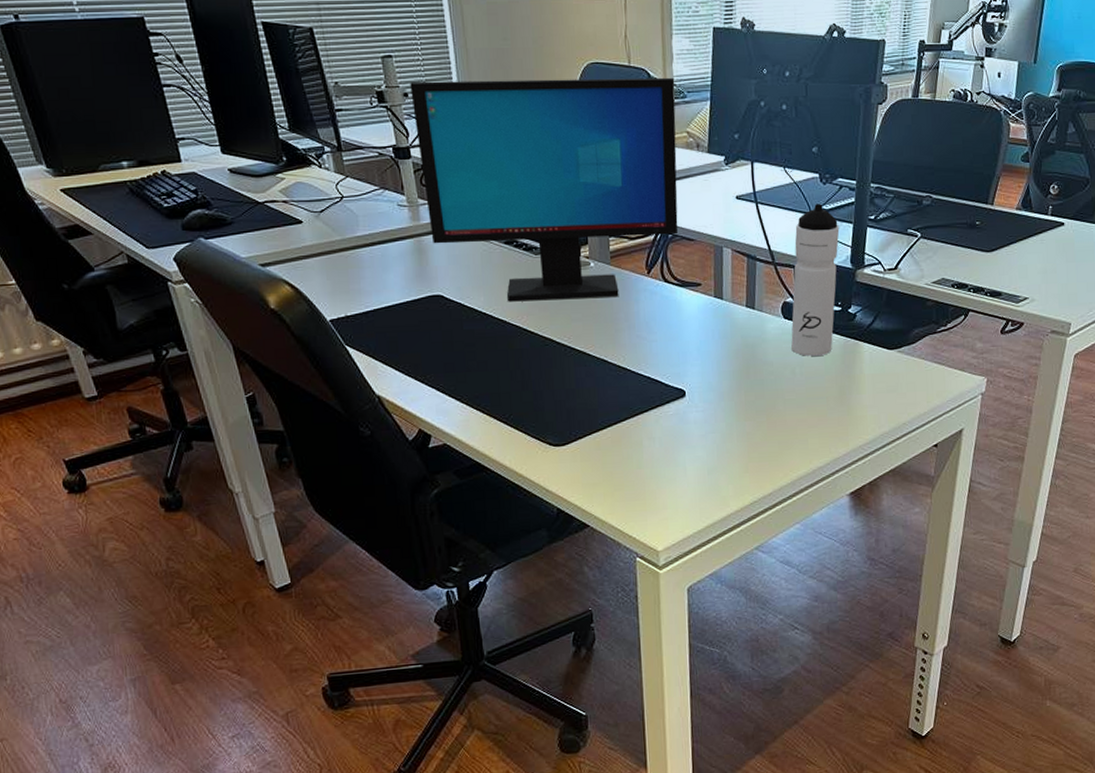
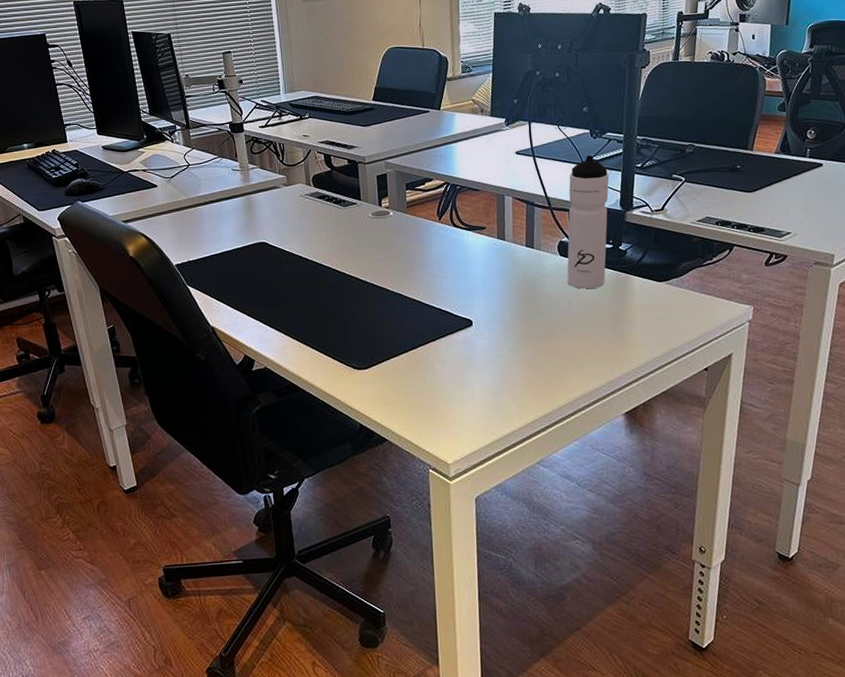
computer monitor: present [410,77,679,302] -> none [244,55,466,247]

